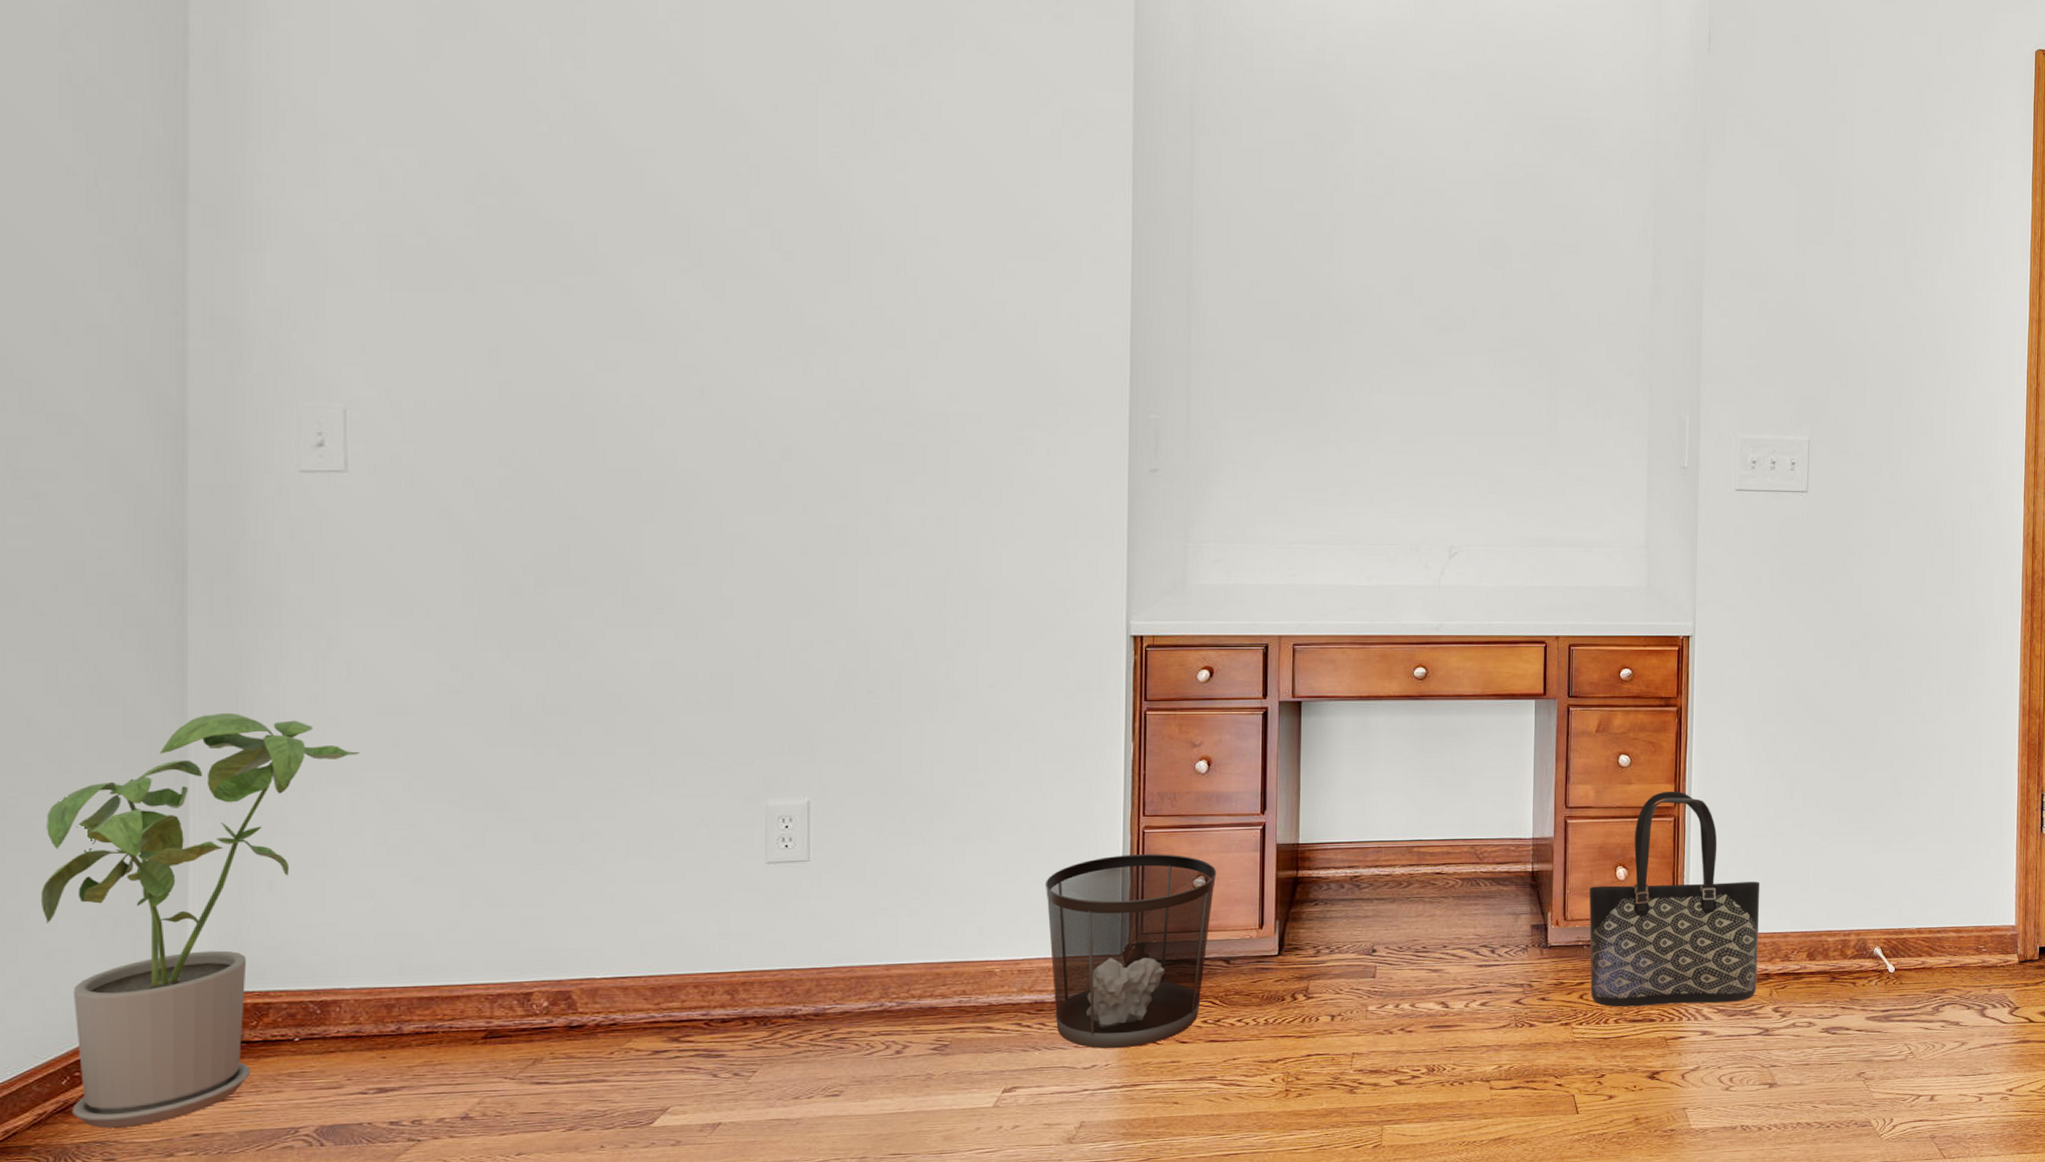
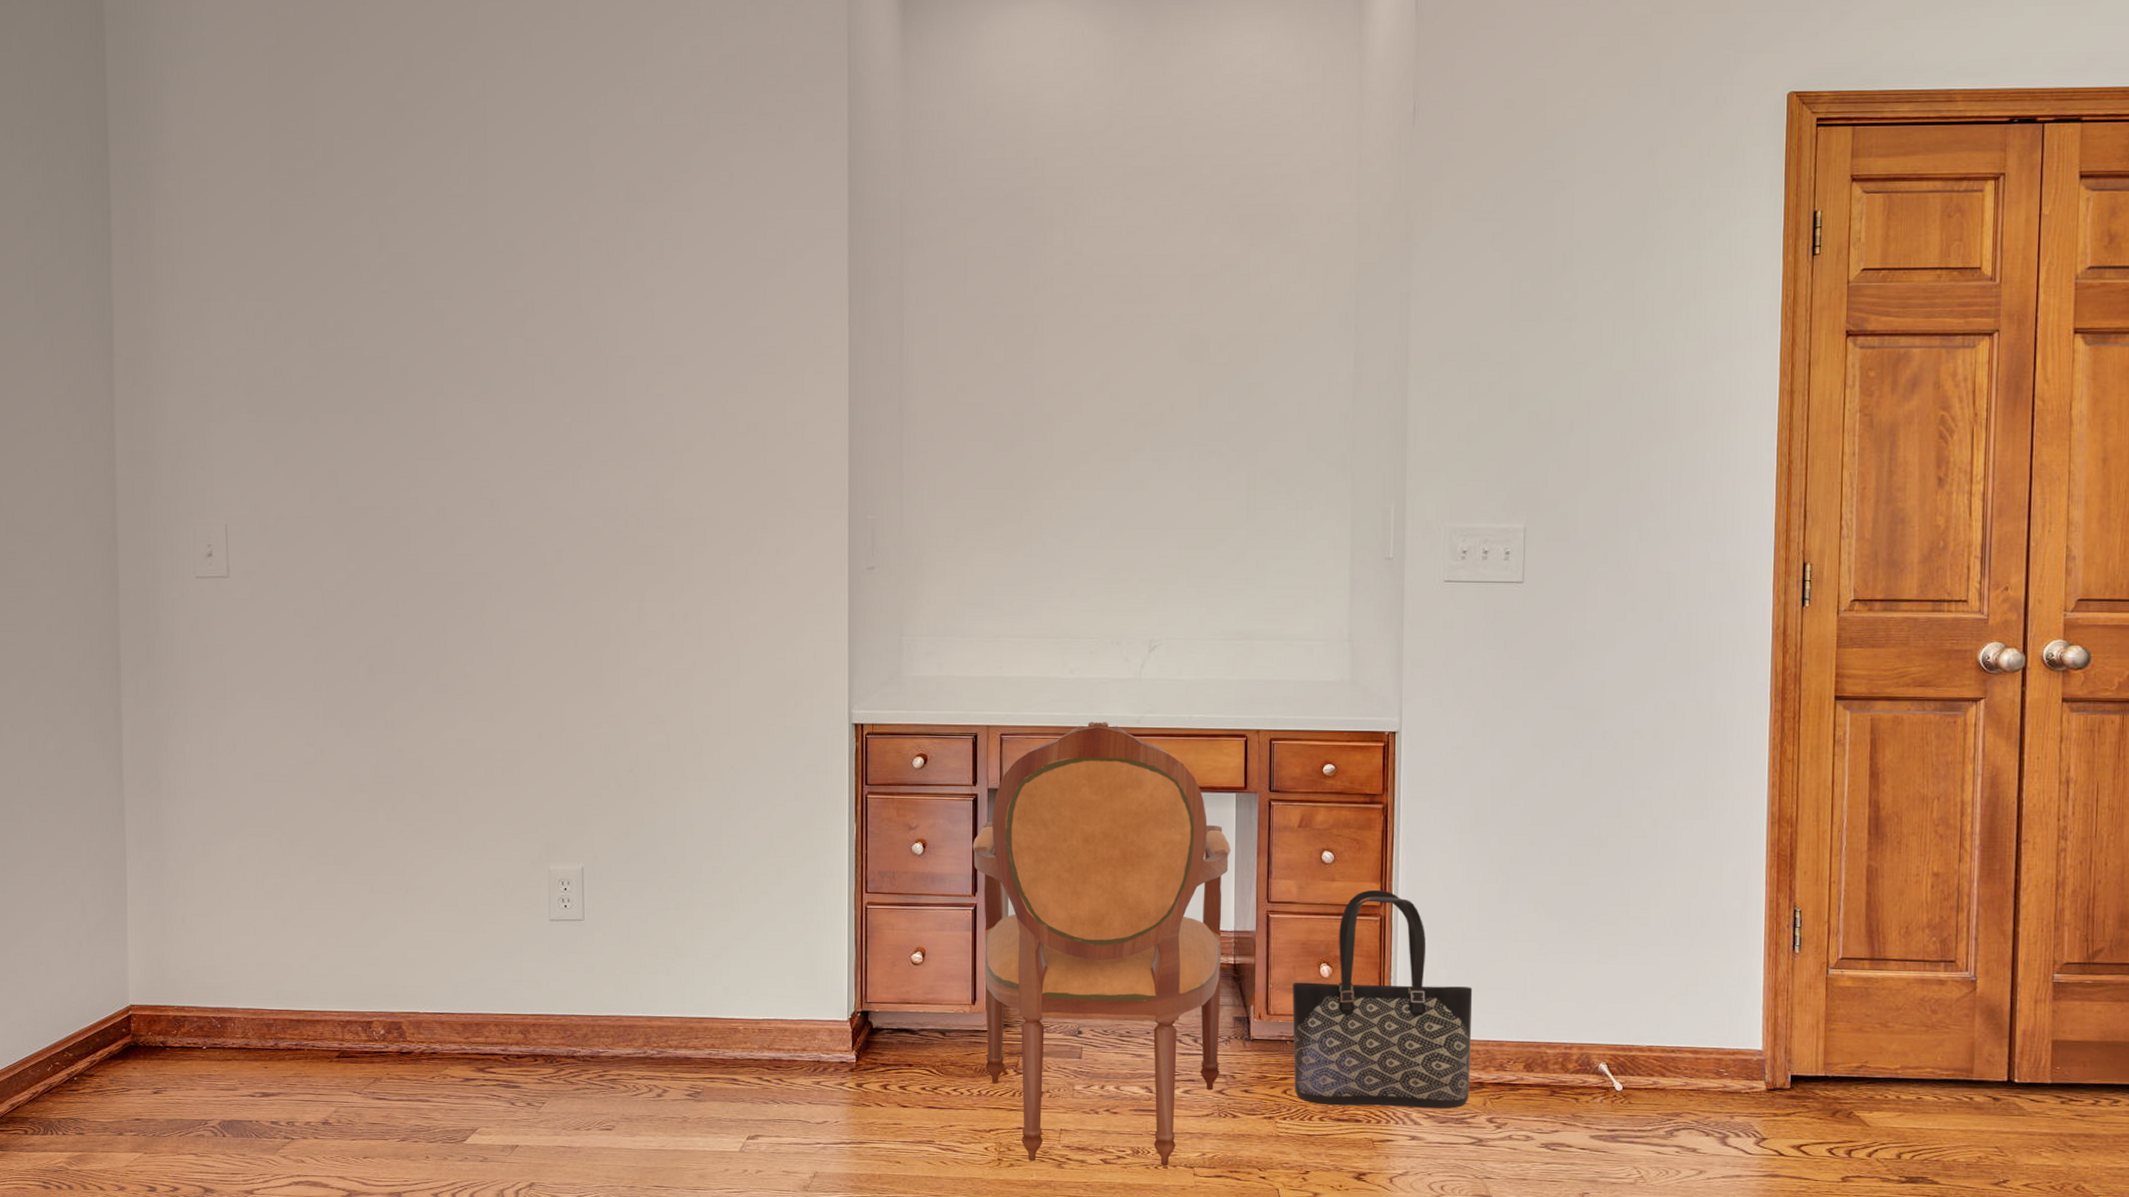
house plant: present [42,712,360,1128] -> none [30,776,243,1109]
waste bin: present [1045,854,1217,1049] -> none [780,928,933,1107]
armchair: none [1261,630,1529,1089] -> present [972,722,1230,1165]

